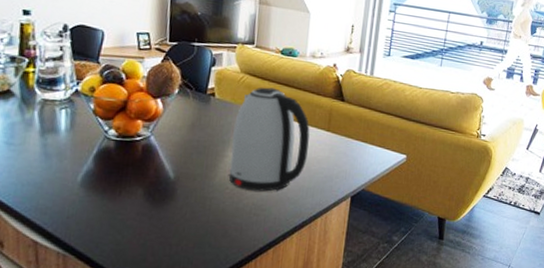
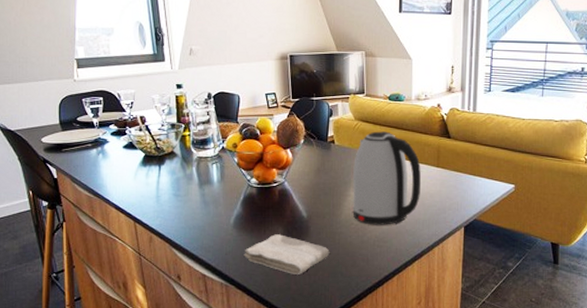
washcloth: none [90,196,198,244] -> present [244,234,330,274]

